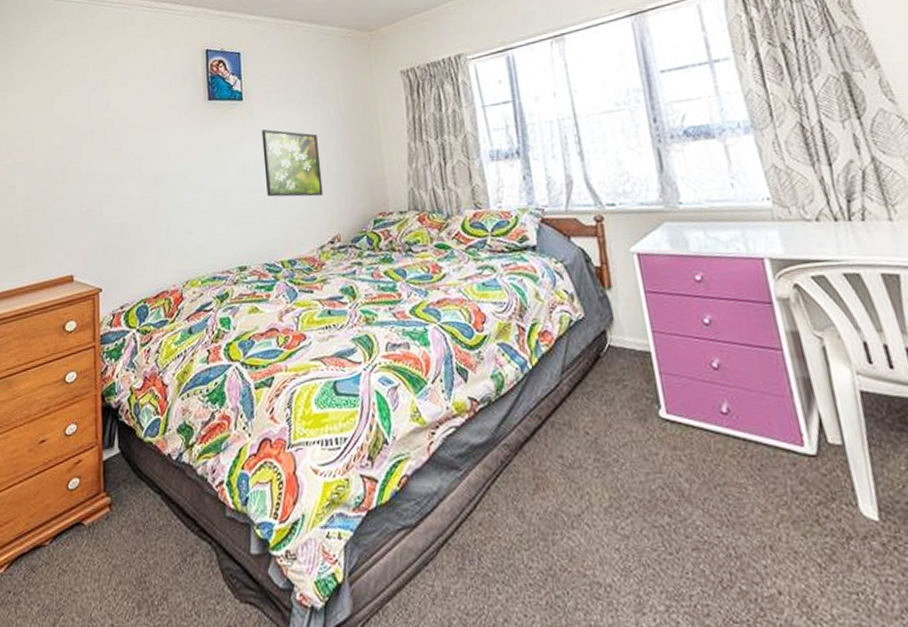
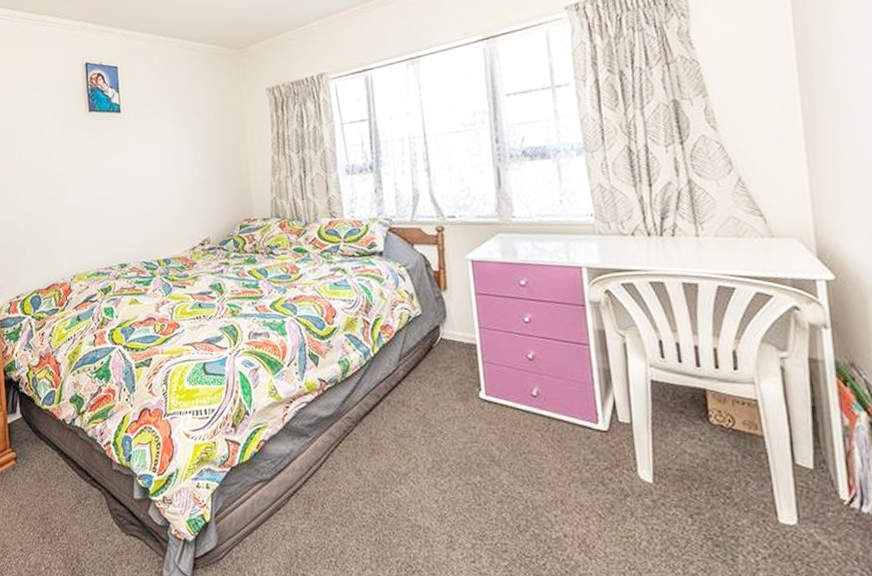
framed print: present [262,129,323,197] -> none [138,140,195,203]

